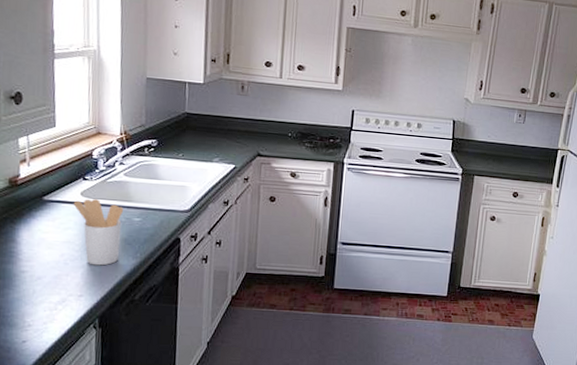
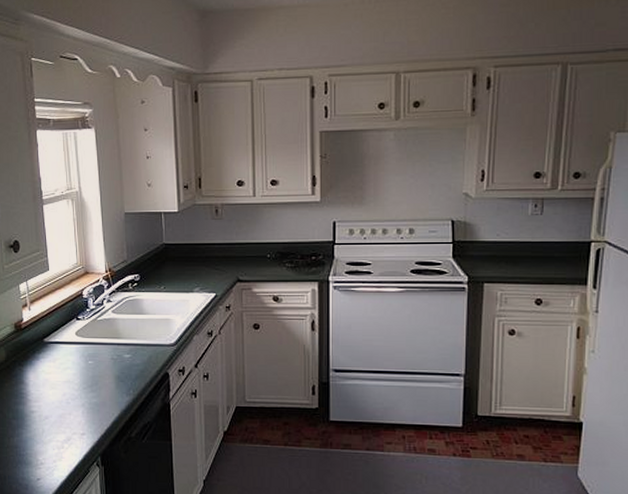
utensil holder: present [73,199,124,266] -> none [69,338,115,404]

